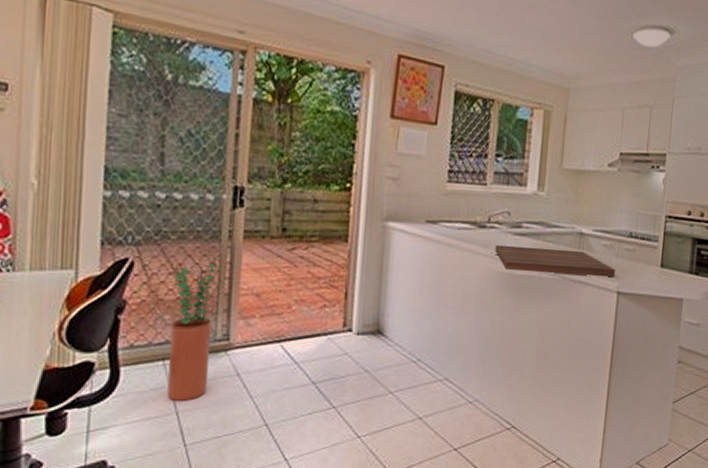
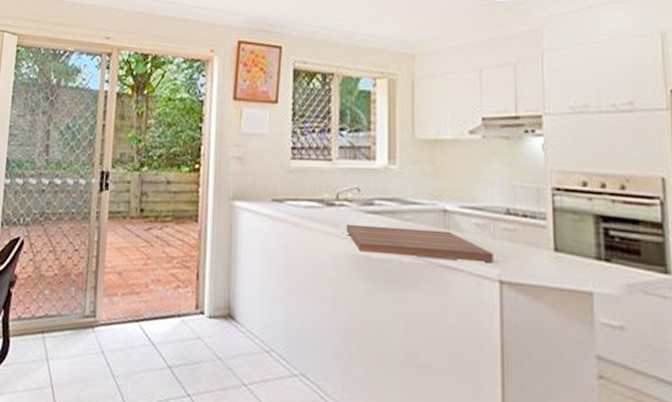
vase: present [167,257,216,401] -> none [45,236,86,375]

